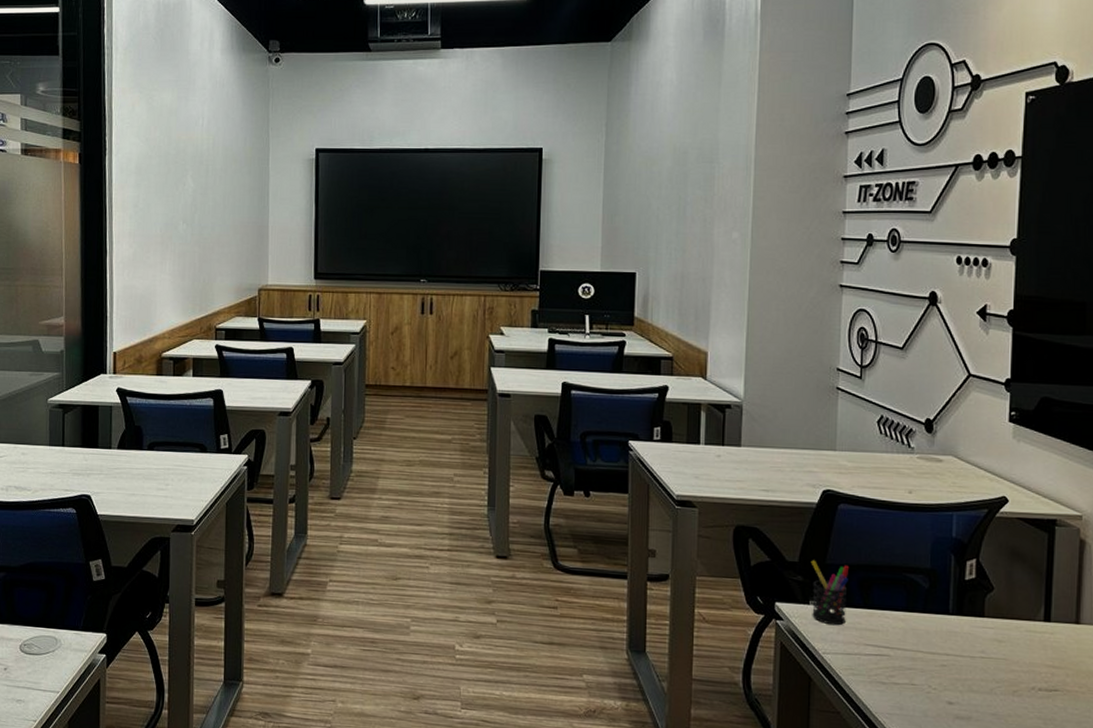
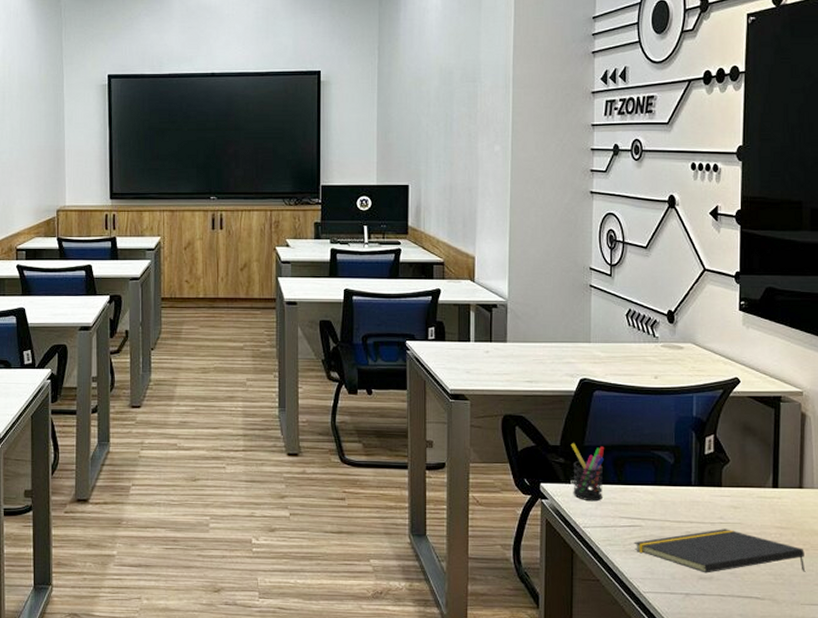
notepad: none [880,664,1081,718] -> present [633,529,806,573]

